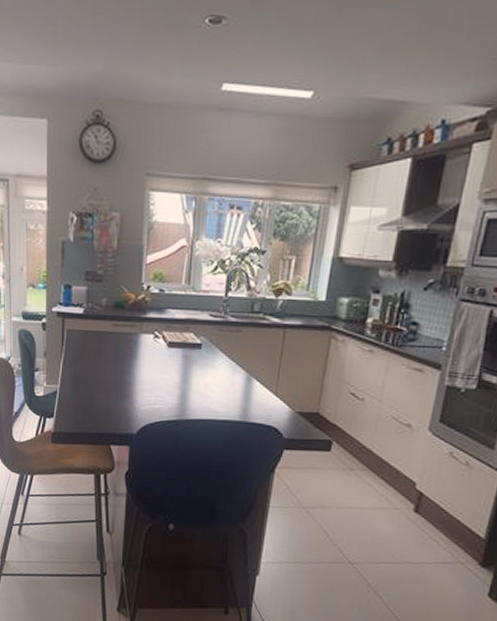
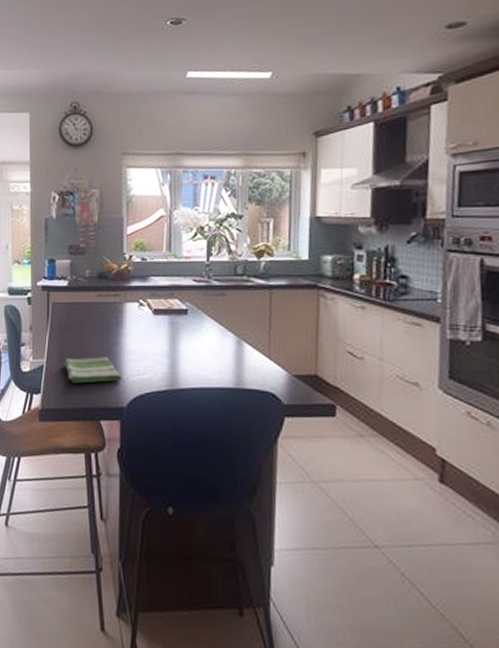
dish towel: none [78,385,133,410] -> present [65,357,122,384]

